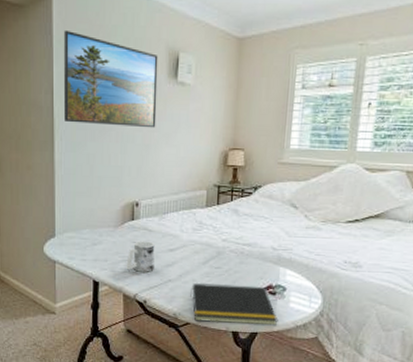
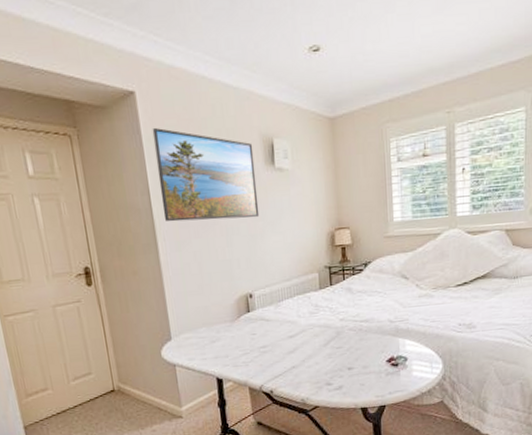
mug: present [126,241,155,272] -> none [248,331,276,363]
notepad: present [190,282,278,326] -> none [315,359,404,404]

